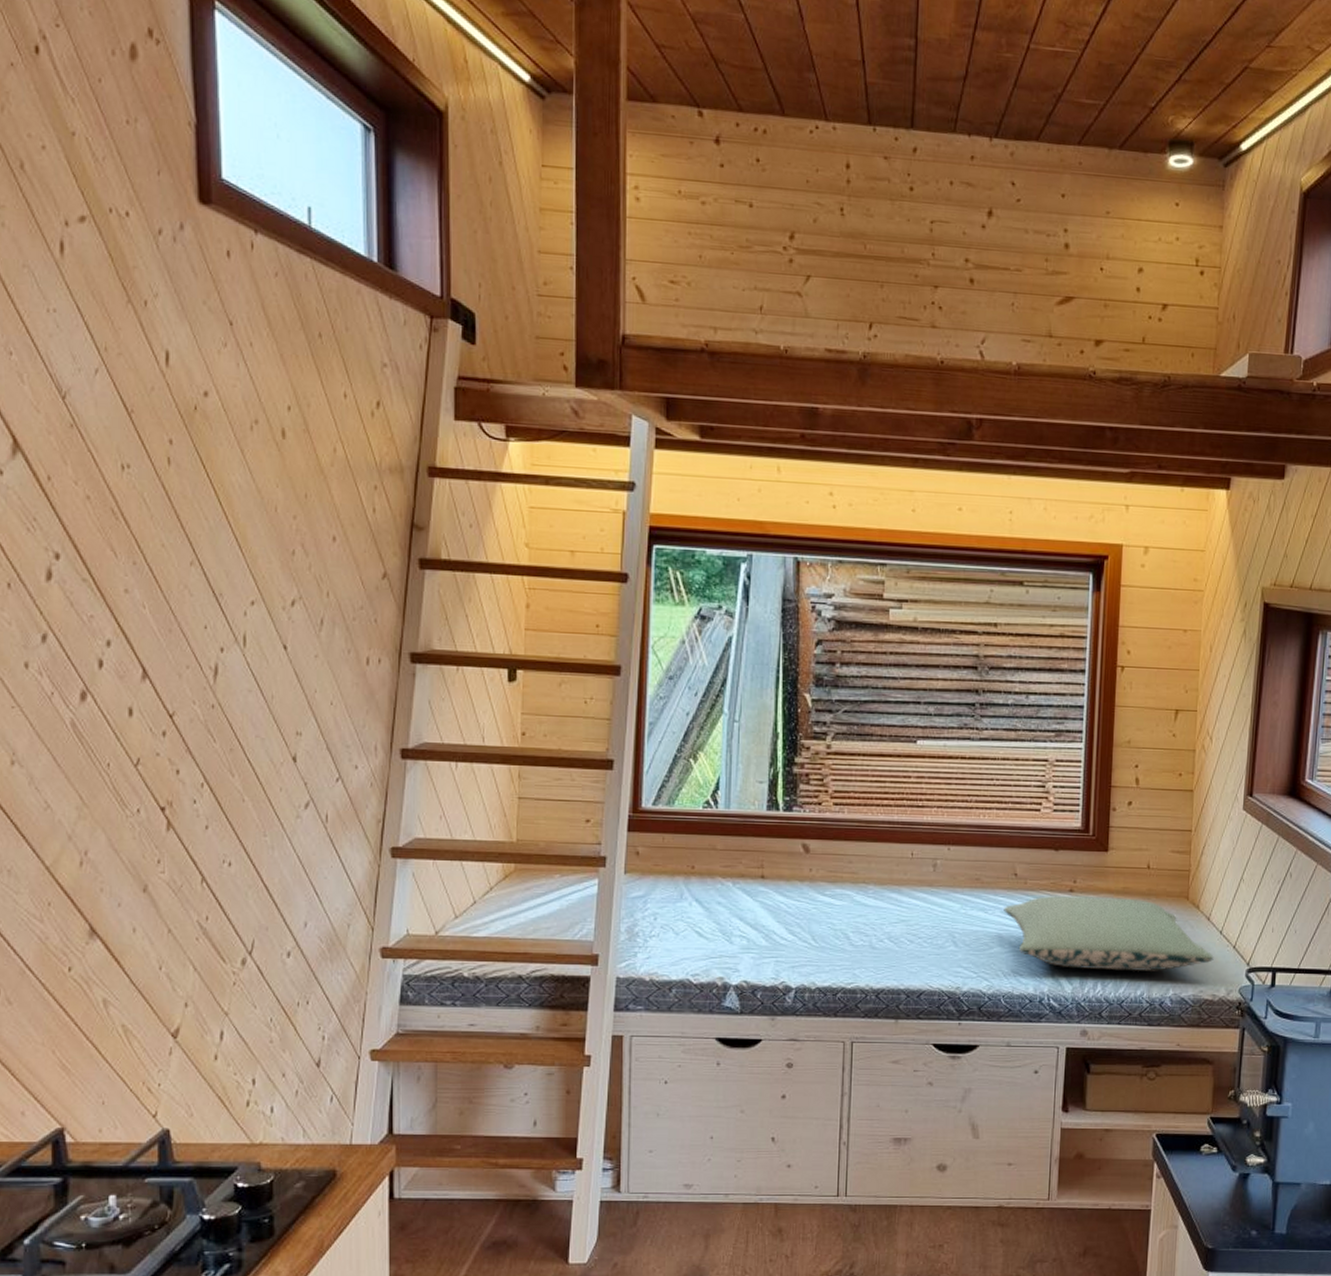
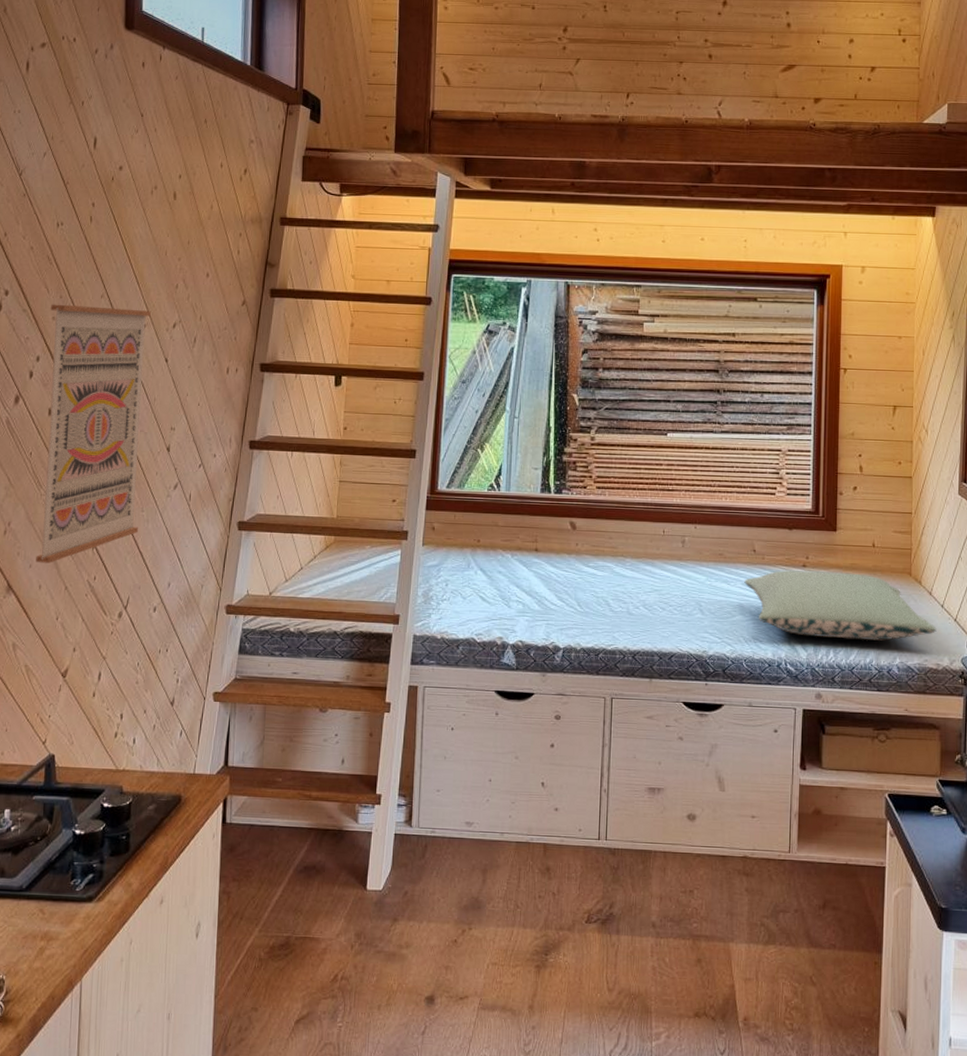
wall art: none [121,572,262,901] -> present [36,304,151,563]

